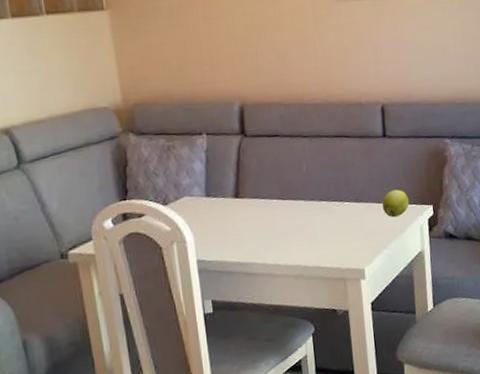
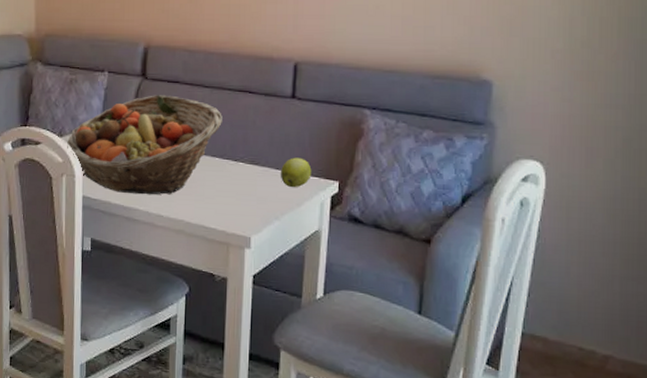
fruit basket: none [173,149,324,251] -> present [67,95,222,195]

